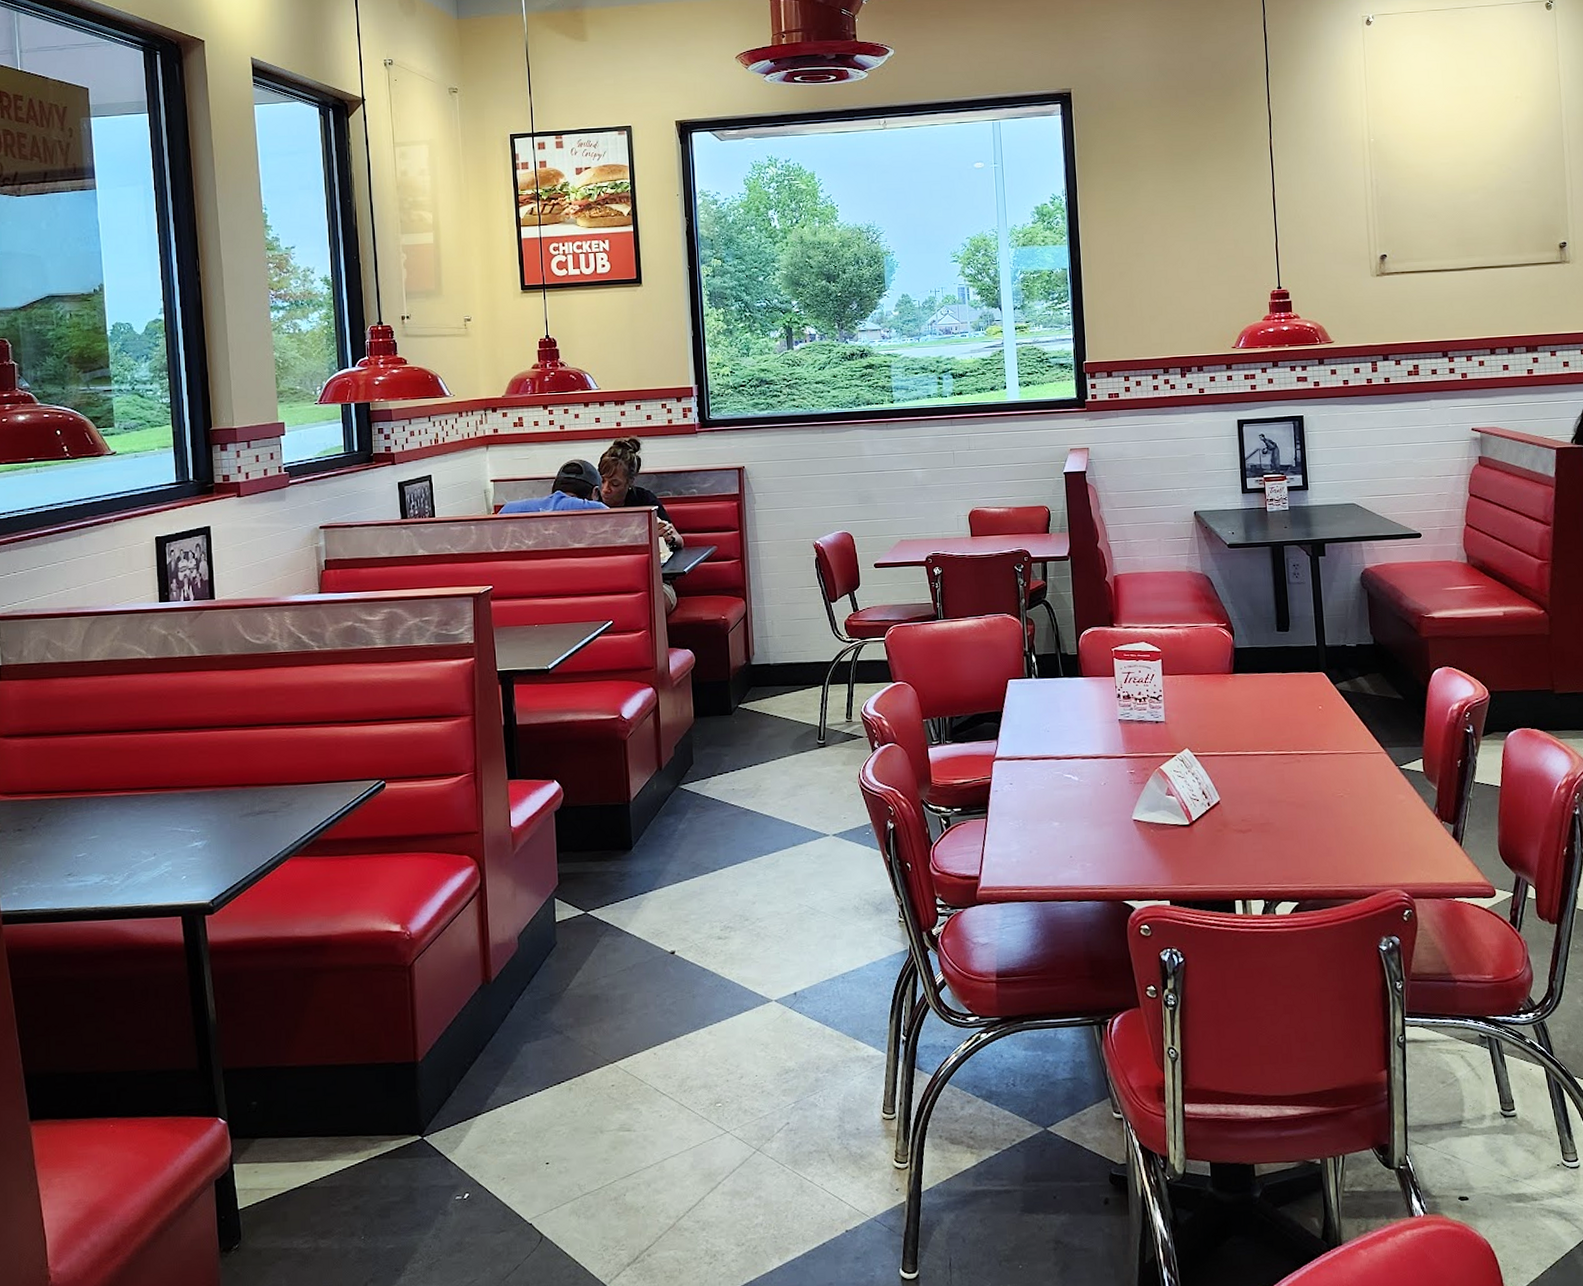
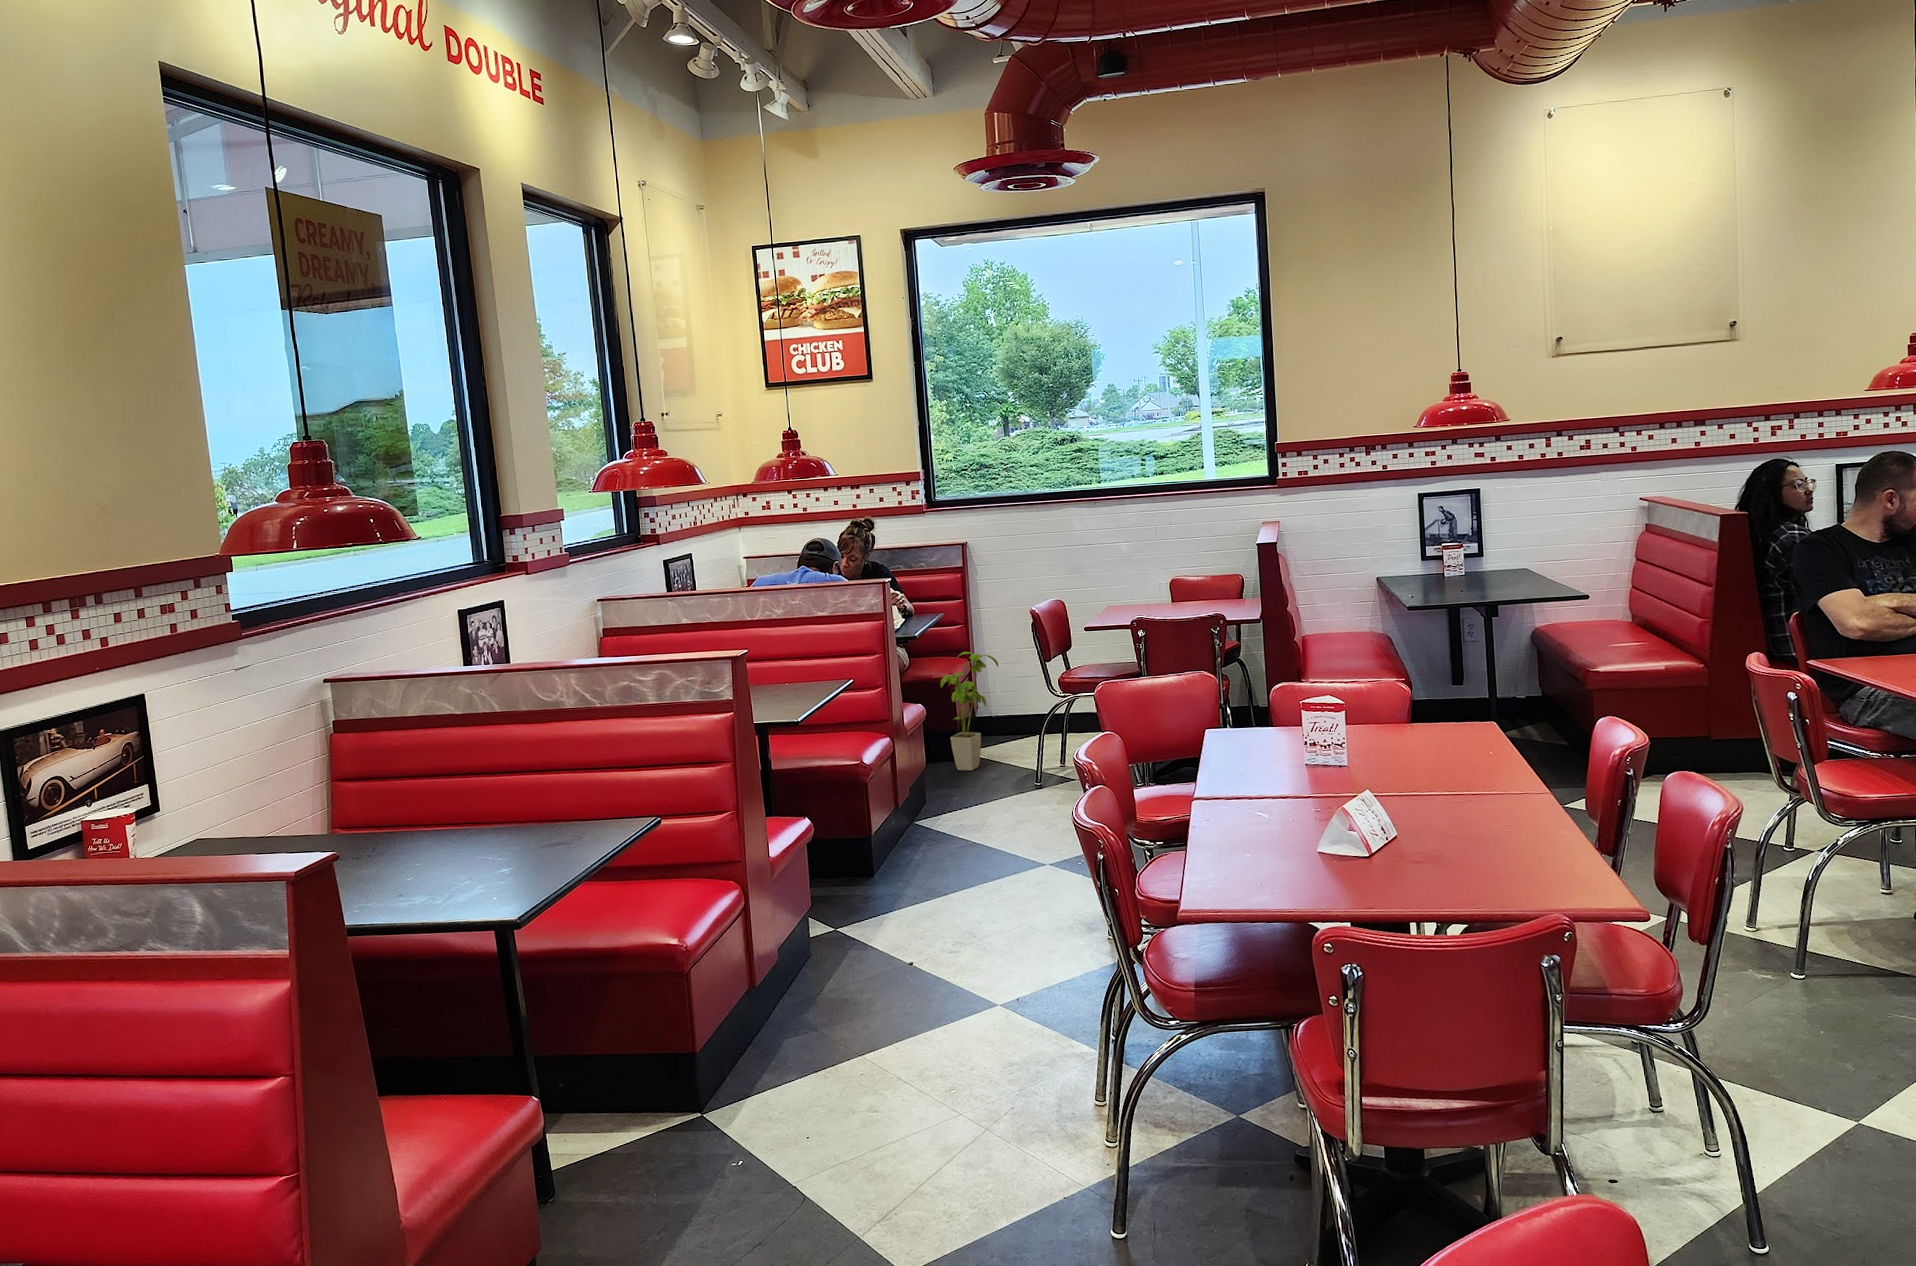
house plant: none [711,590,778,727] -> present [940,651,999,772]

